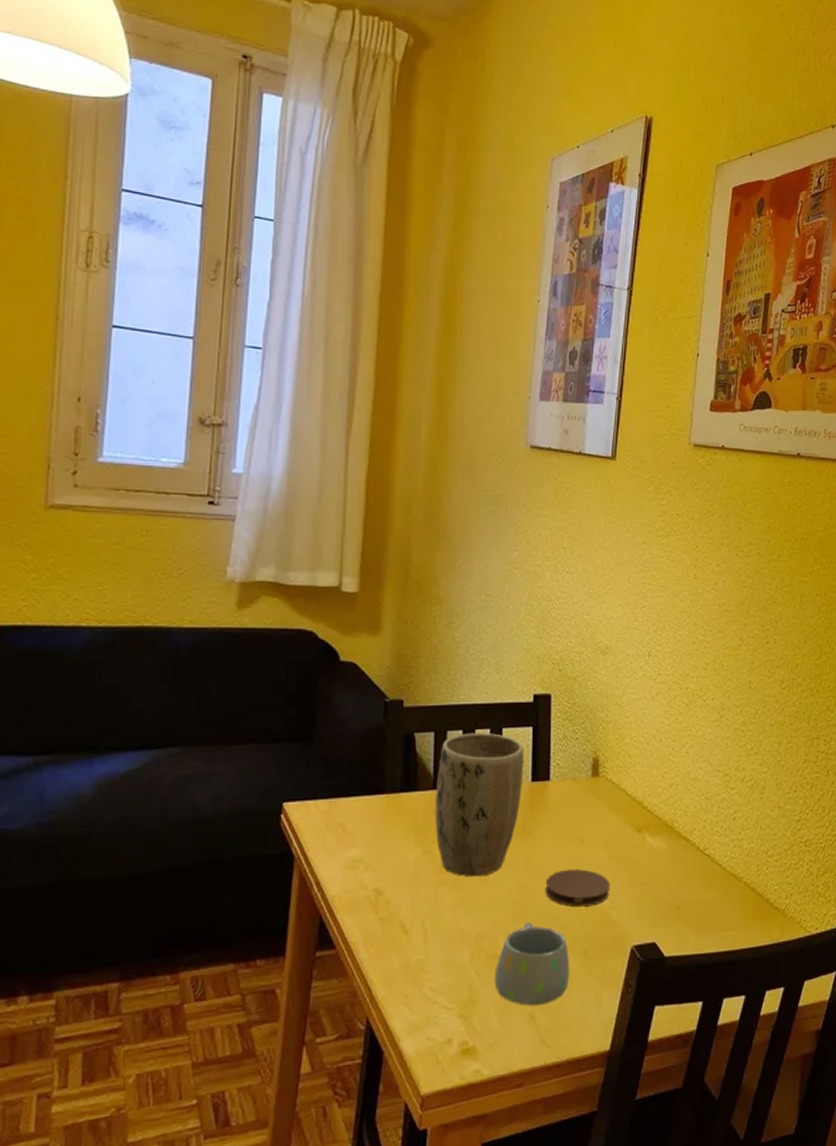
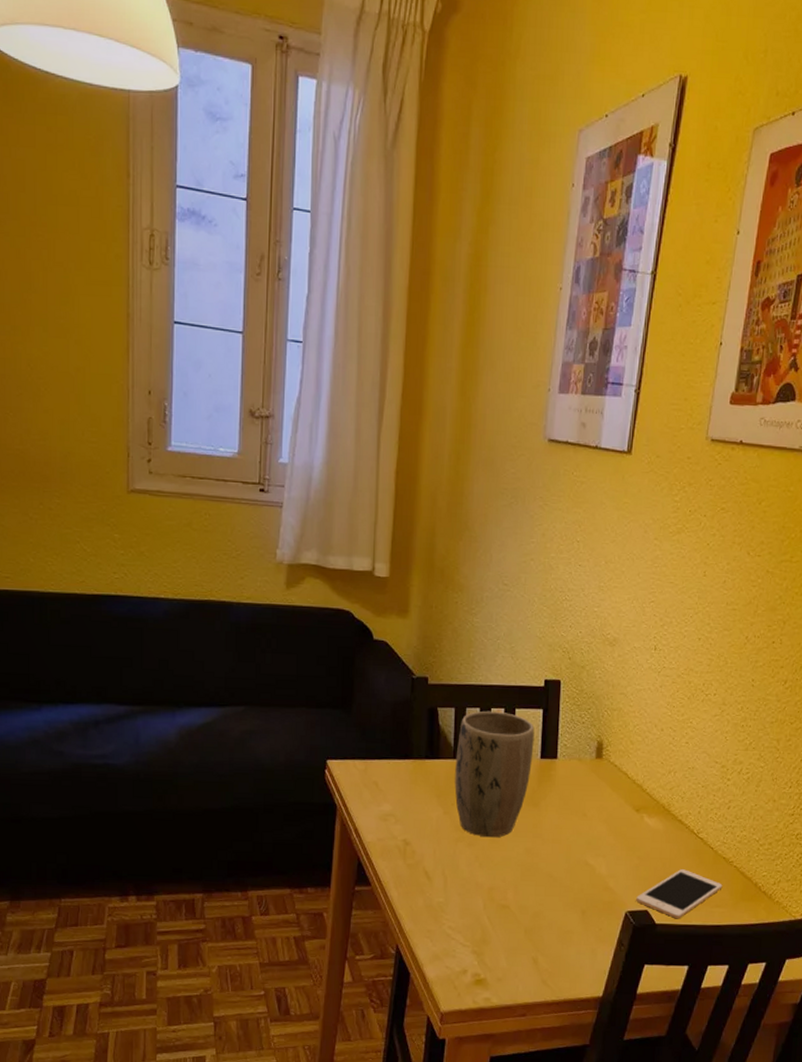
mug: present [494,922,570,1007] -> none [503,880,570,952]
coaster: present [545,869,611,907] -> none [550,838,609,873]
cell phone: none [642,891,733,949] -> present [636,869,723,919]

